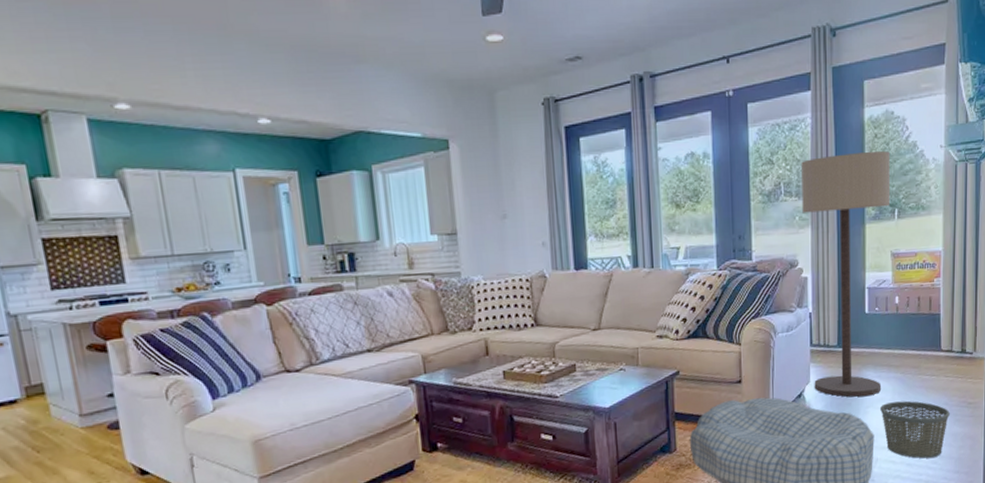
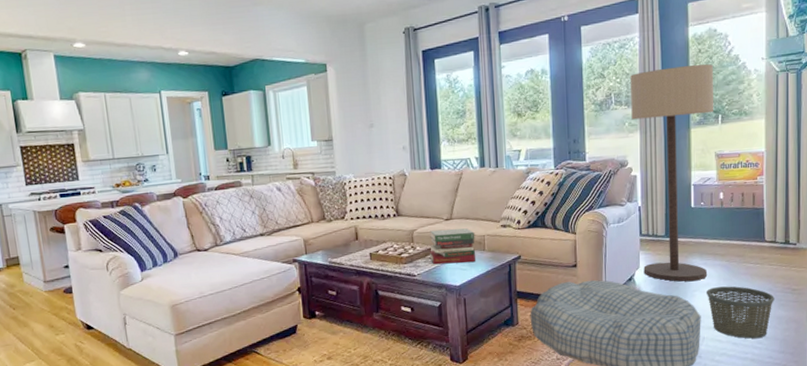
books: none [573,339,629,383] -> present [429,228,477,264]

